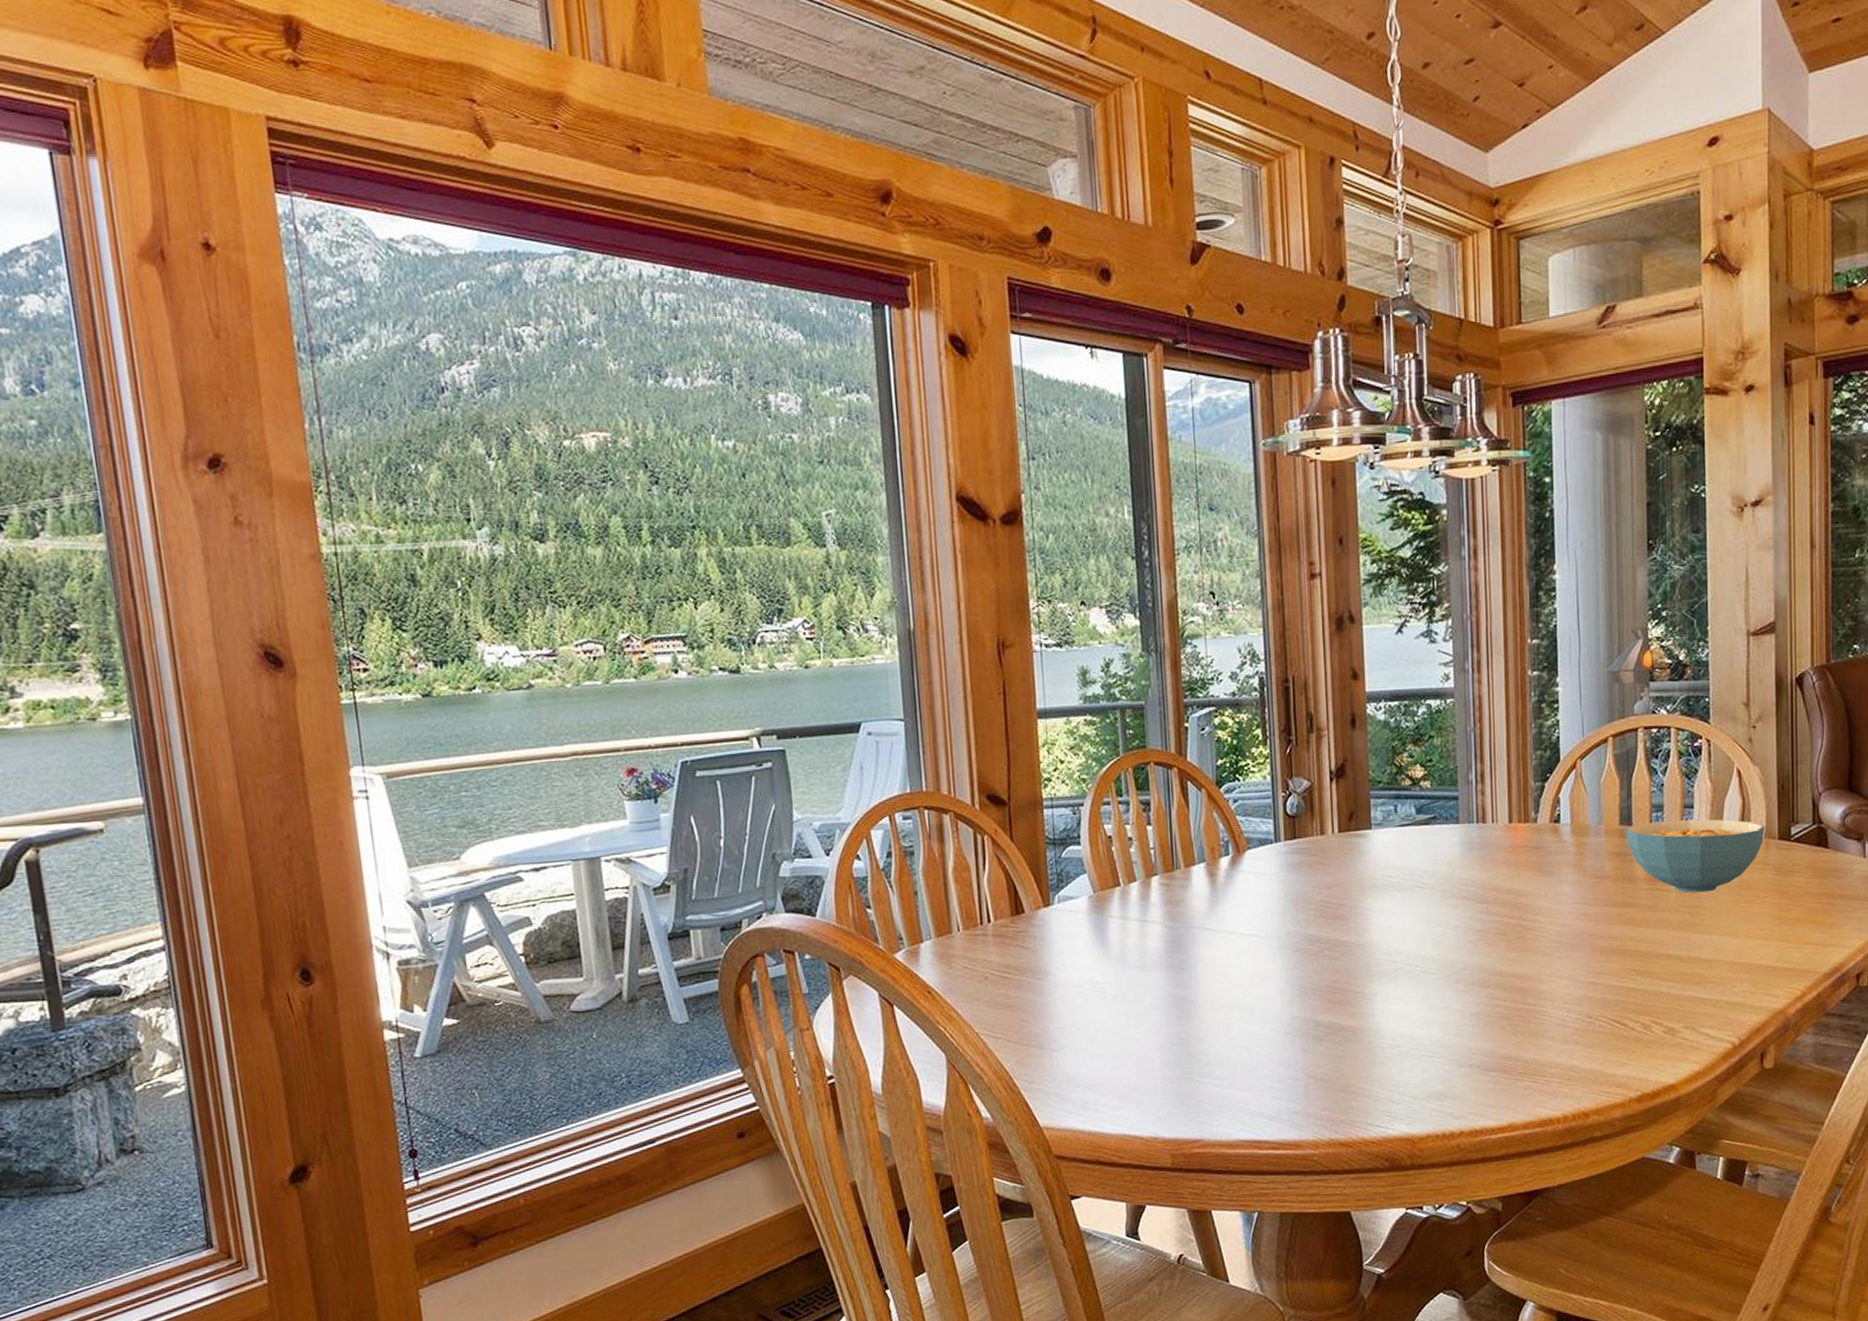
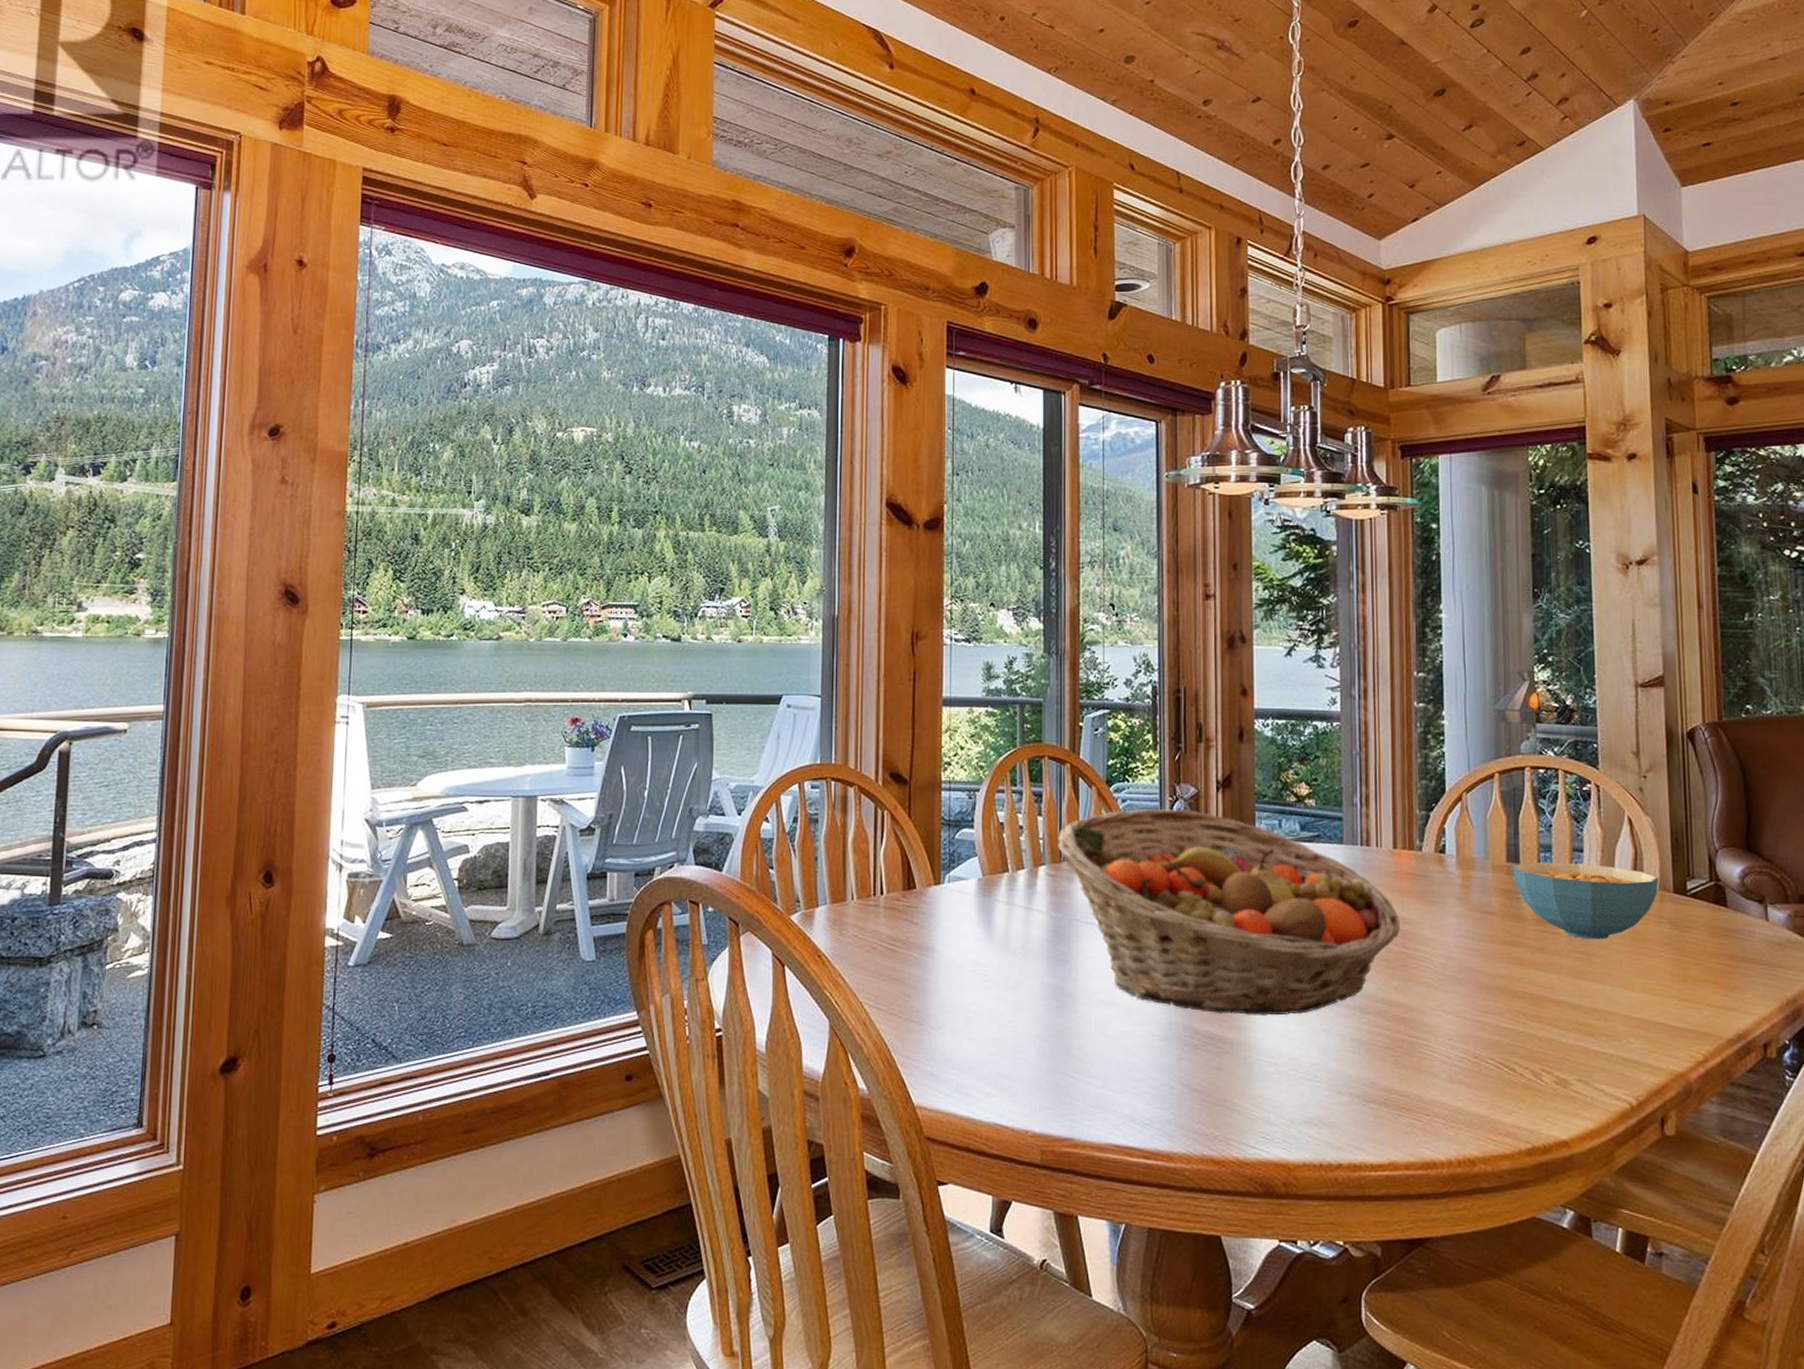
fruit basket: none [1169,803,1517,1004] -> present [1058,808,1401,1016]

